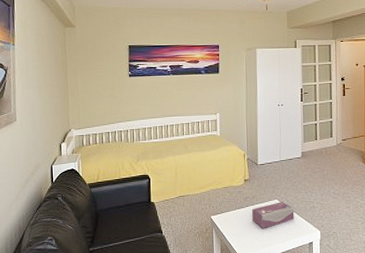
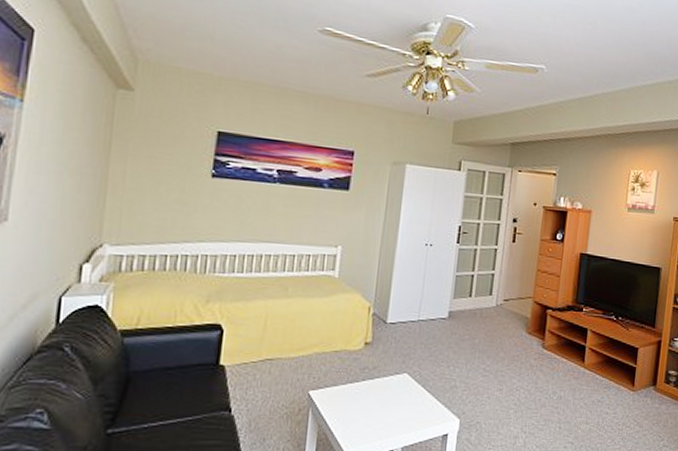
tissue box: present [251,202,295,228] -> none [367,377,429,412]

